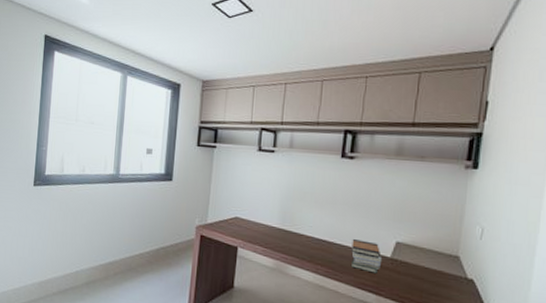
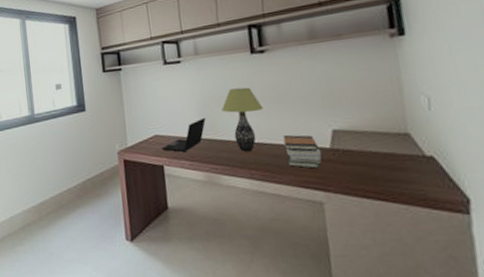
laptop: none [239,209,286,239] -> present [161,117,206,153]
table lamp: none [303,187,342,249] -> present [221,87,264,152]

